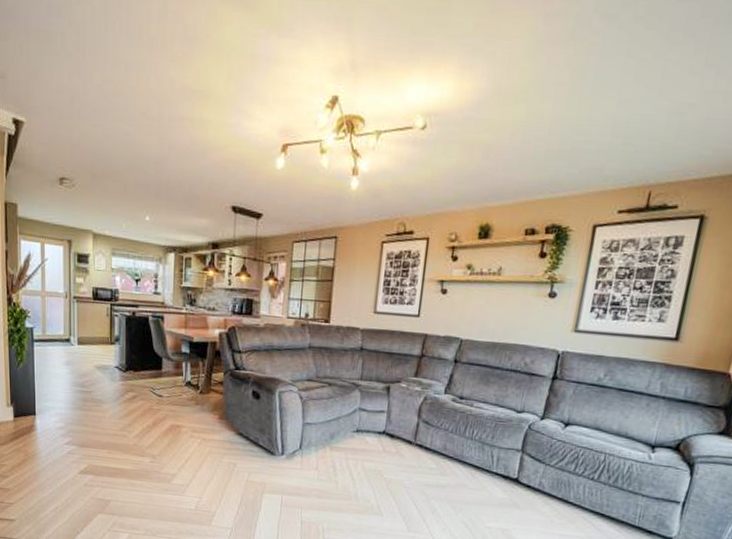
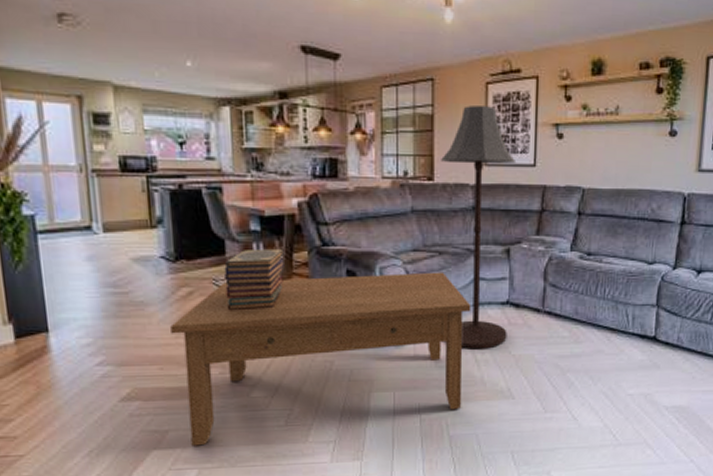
coffee table: none [118,391,352,518] -> present [170,272,471,446]
book stack: none [159,367,205,416] -> present [224,248,285,311]
floor lamp: none [337,261,403,470] -> present [441,106,517,349]

